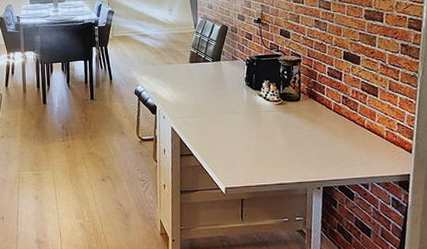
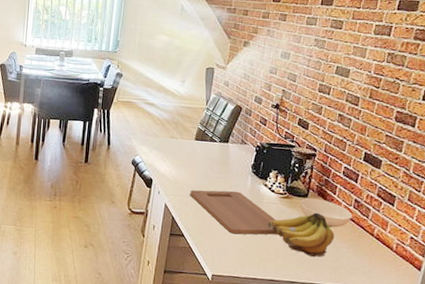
cutting board: none [193,105,280,146] -> present [190,190,279,235]
fruit: none [268,114,331,155] -> present [267,212,335,257]
bowl: none [294,100,343,126] -> present [300,197,353,228]

